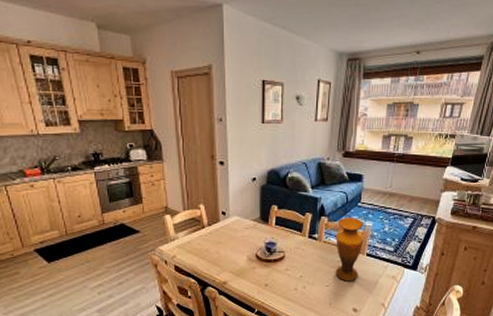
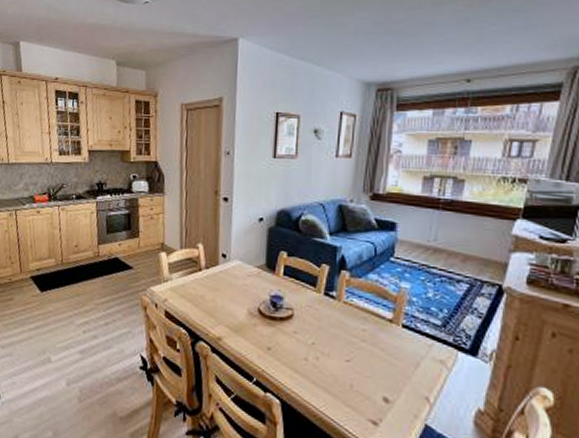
vase: present [335,217,364,282] -> none [358,273,399,360]

